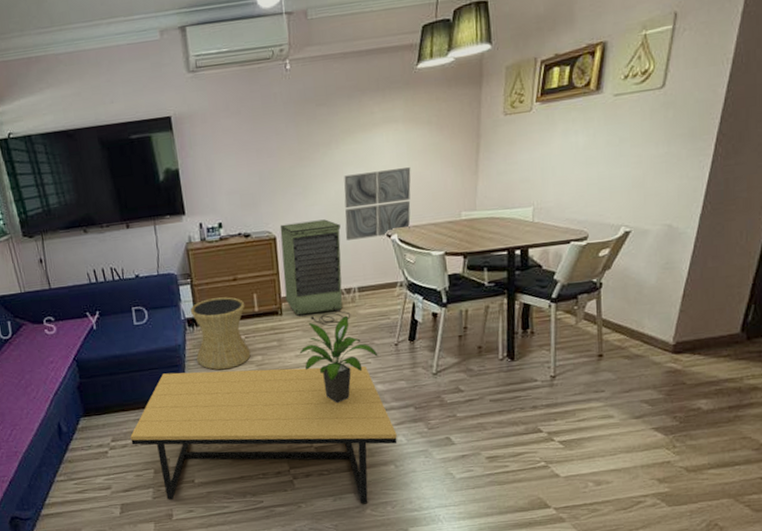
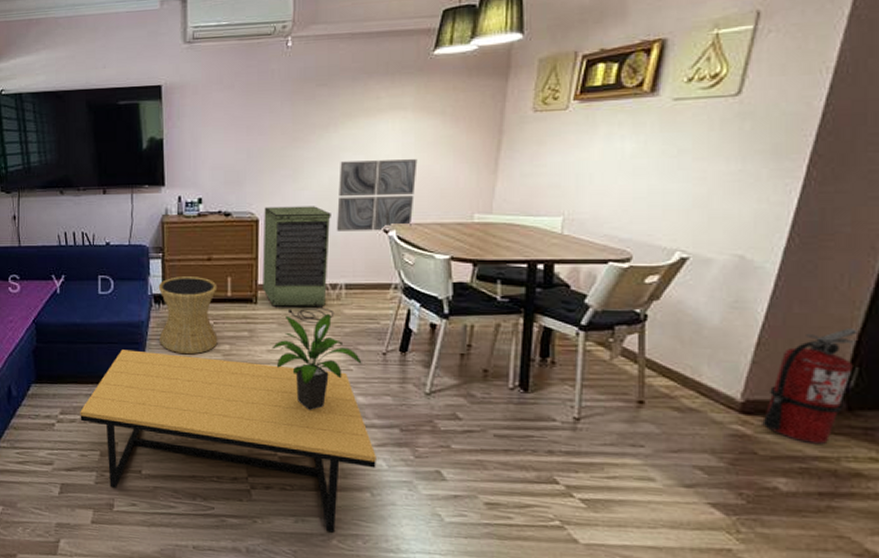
fire extinguisher: none [688,274,753,370] -> present [762,329,857,444]

